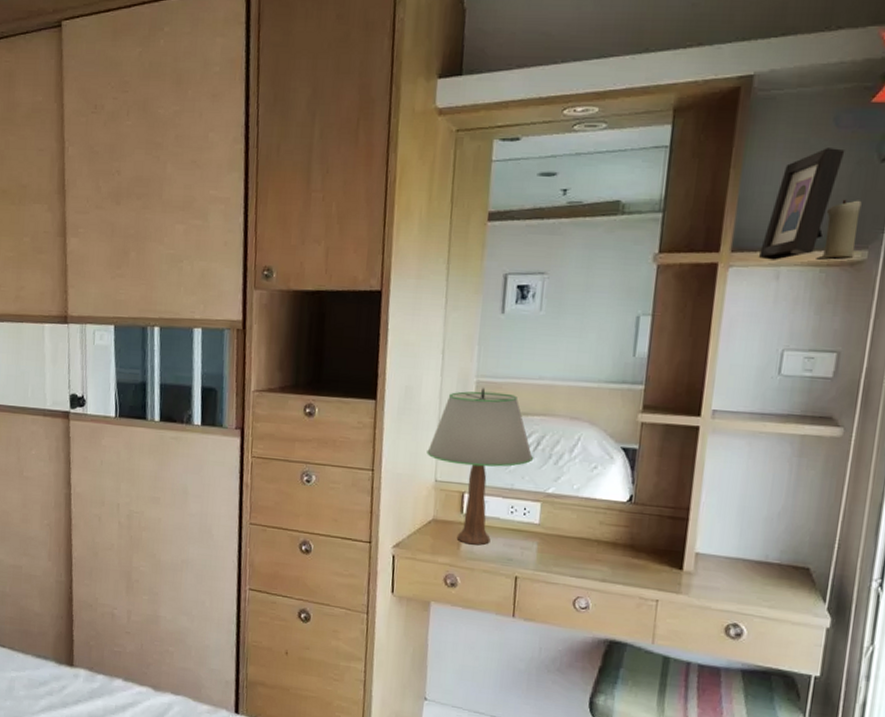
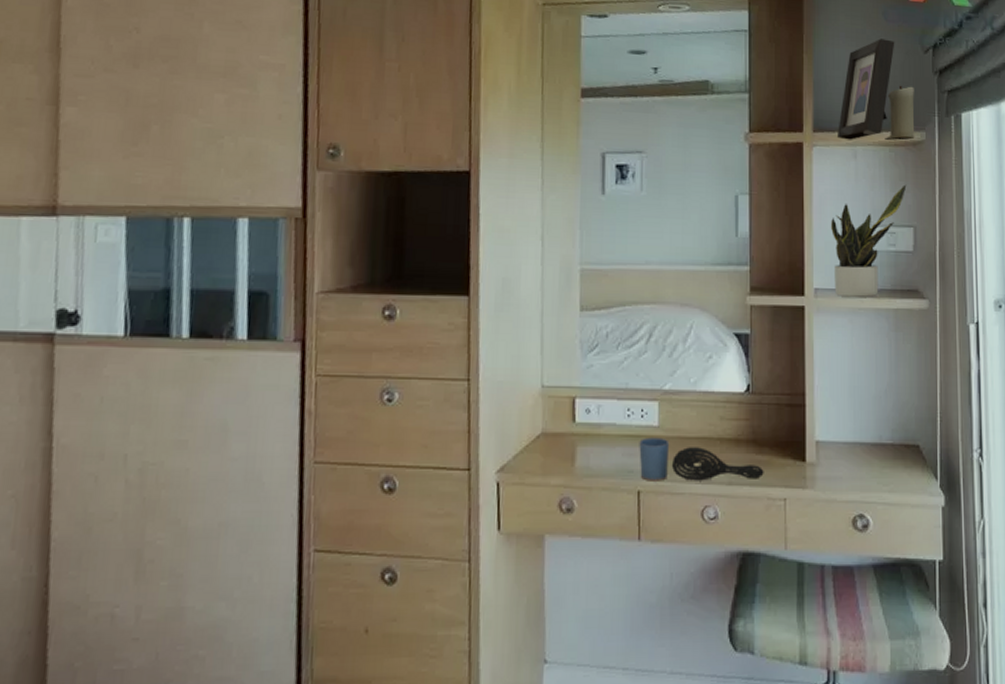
table lamp: present [427,387,534,546] -> none [530,275,647,459]
mug: none [518,532,549,571] -> present [639,437,670,481]
hairbrush: none [548,544,639,580] -> present [671,447,764,481]
potted plant: none [734,307,836,422] -> present [830,184,907,297]

